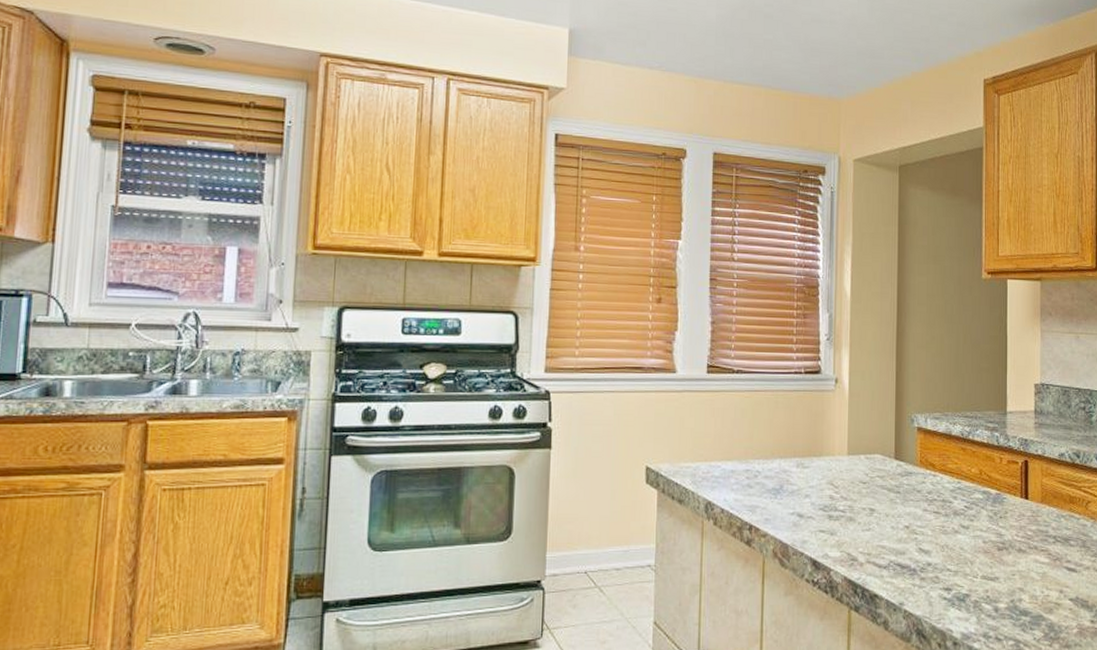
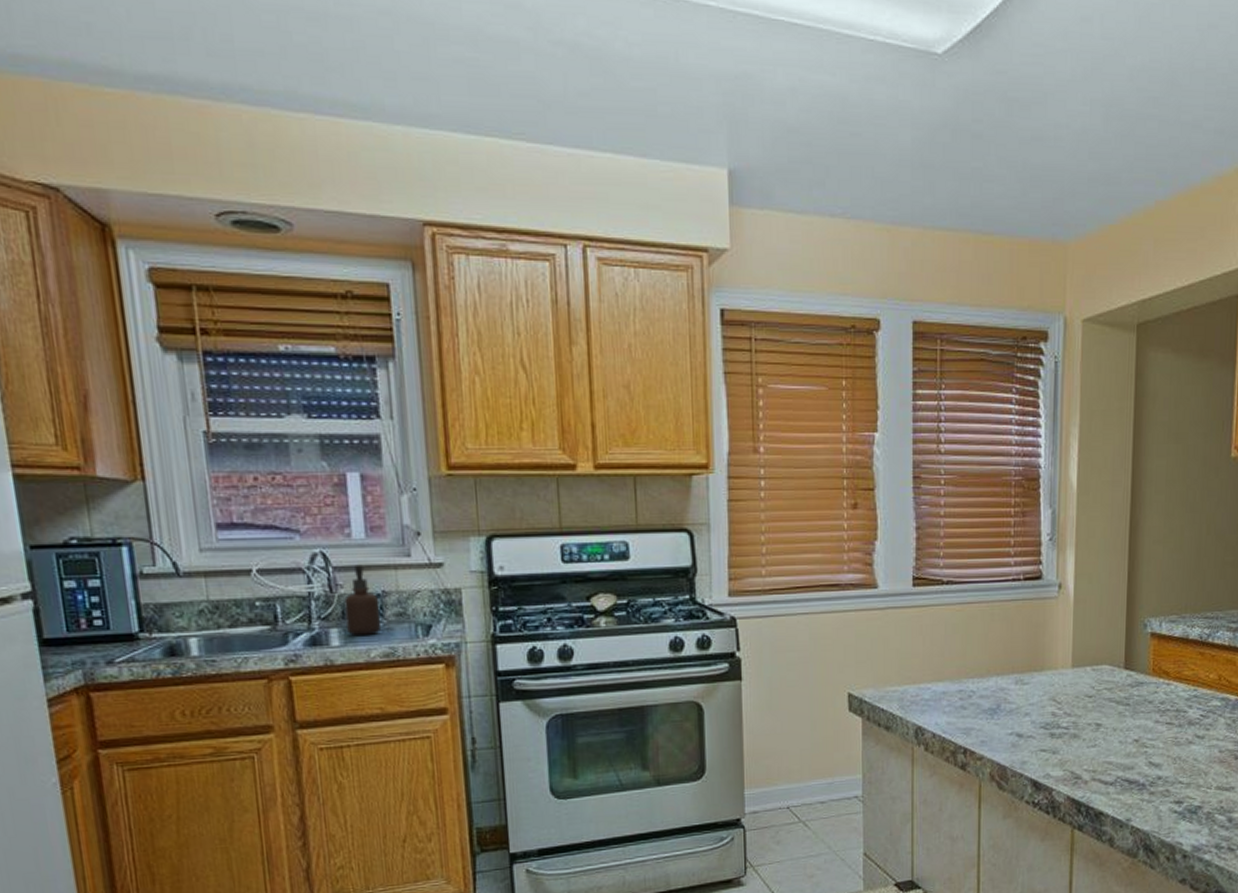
soap dispenser: none [206,325,238,387] -> present [344,564,382,635]

